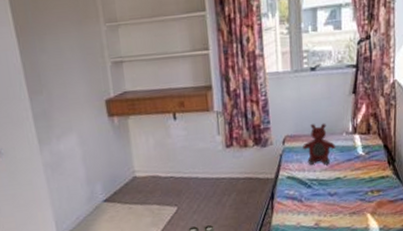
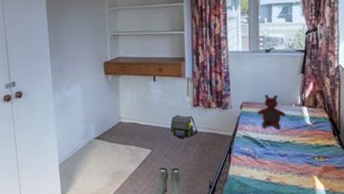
shoulder bag: none [198,159,233,189] -> present [170,115,198,138]

